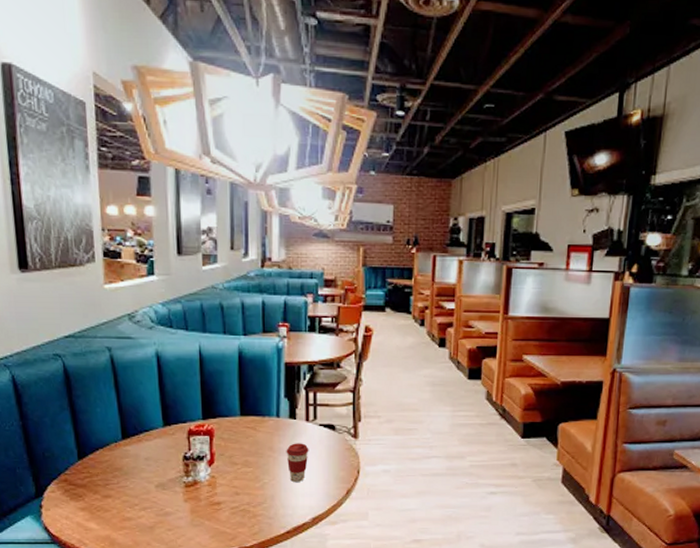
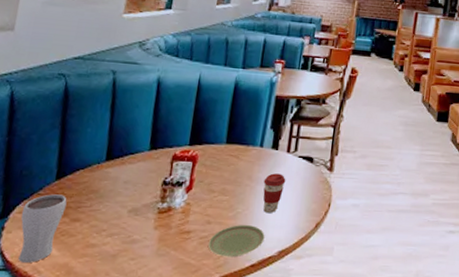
drinking glass: none [54,473,95,536] -> present [18,194,67,263]
plate: none [240,495,296,525] -> present [208,225,265,258]

